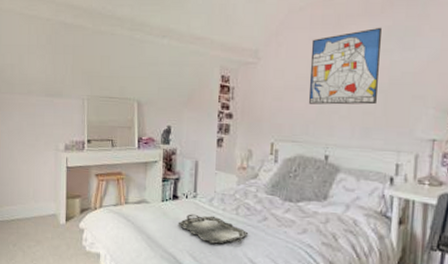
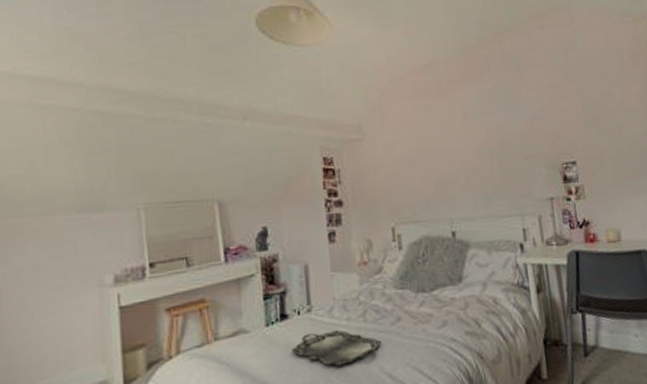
wall art: present [308,27,382,105] -> none [417,91,492,178]

